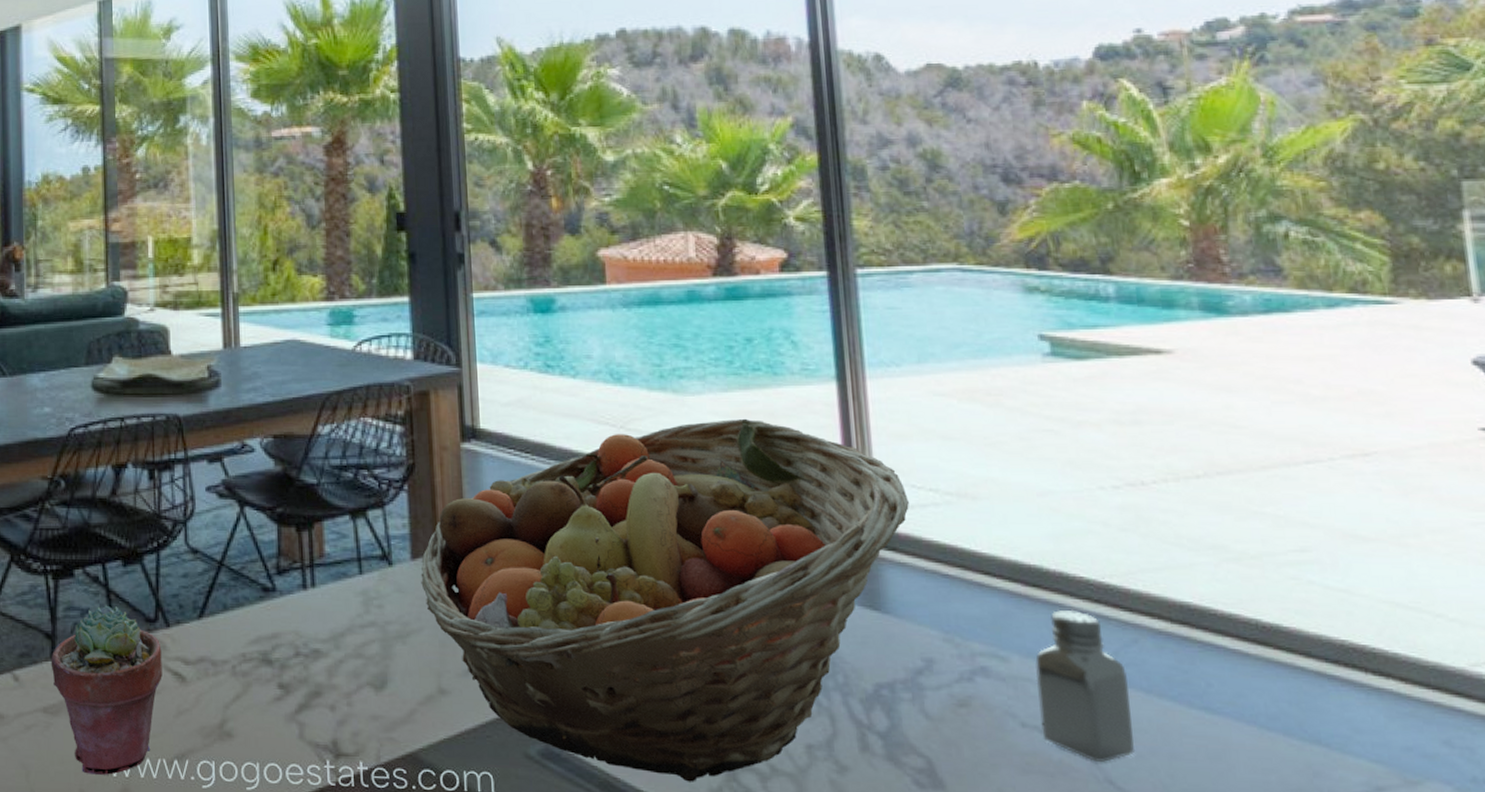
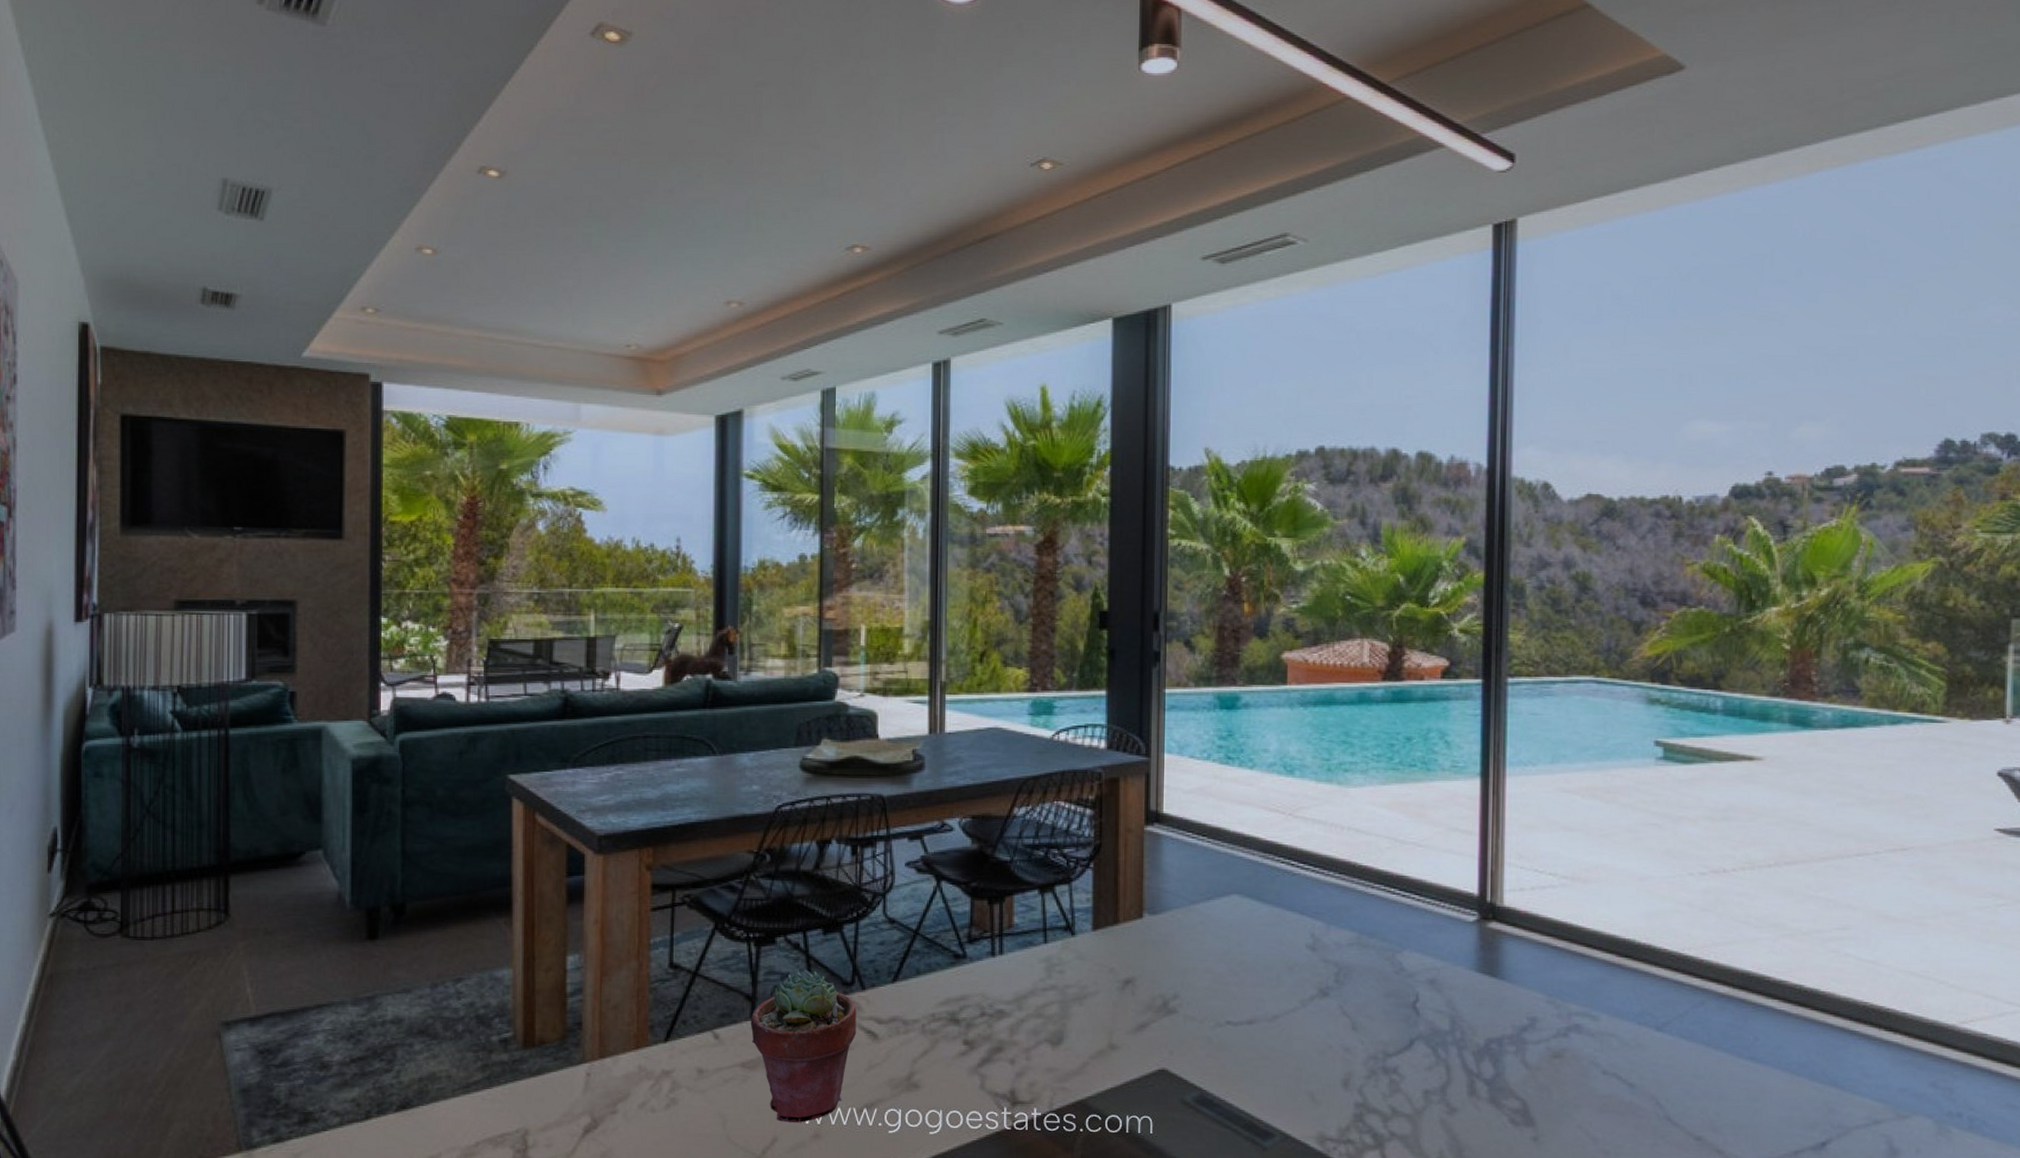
fruit basket: present [421,418,909,782] -> none [1100,809,1531,1123]
saltshaker: present [1035,609,1136,762] -> none [1619,976,1692,1102]

